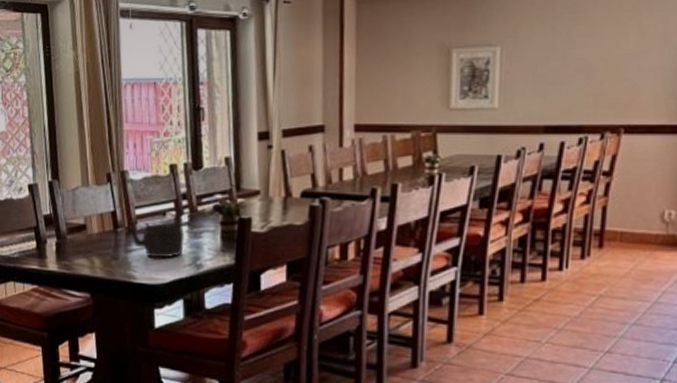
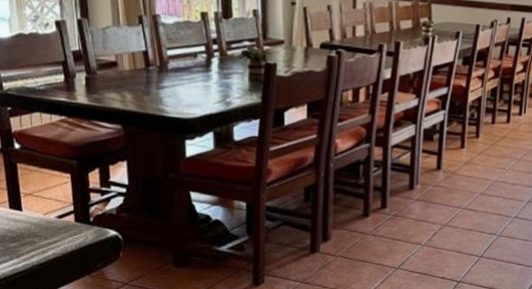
teapot: present [127,220,192,258] -> none [159,62,221,95]

